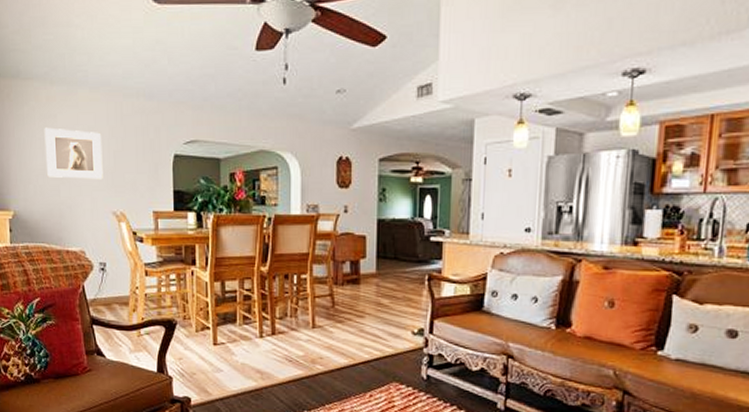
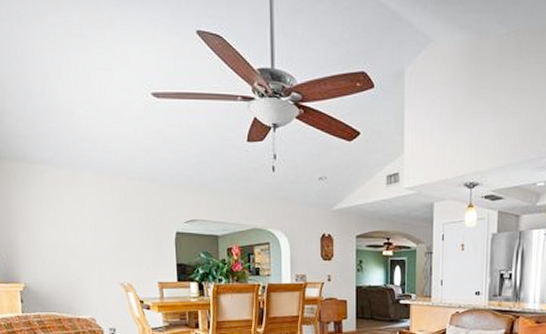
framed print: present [44,127,103,180] -> none [51,207,110,254]

